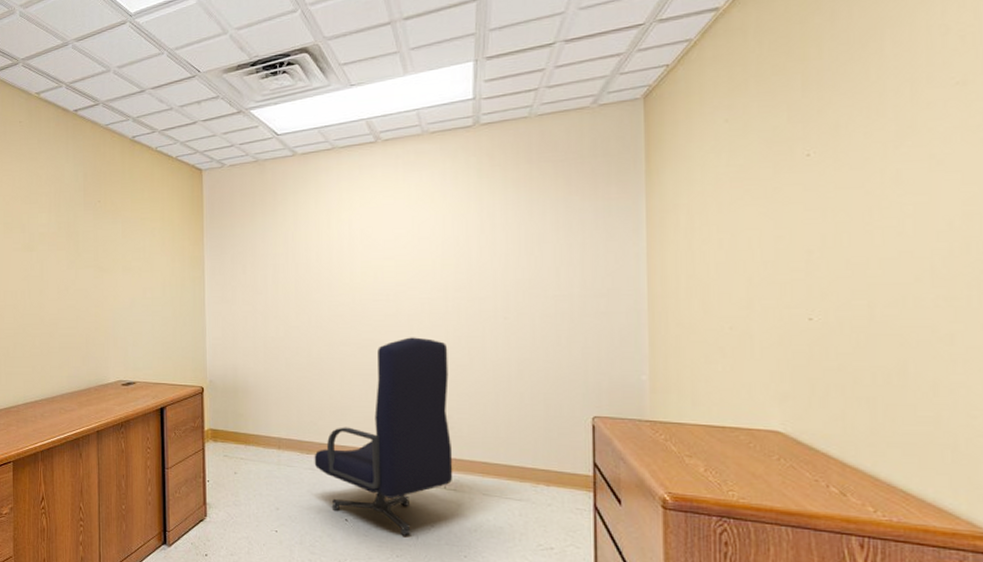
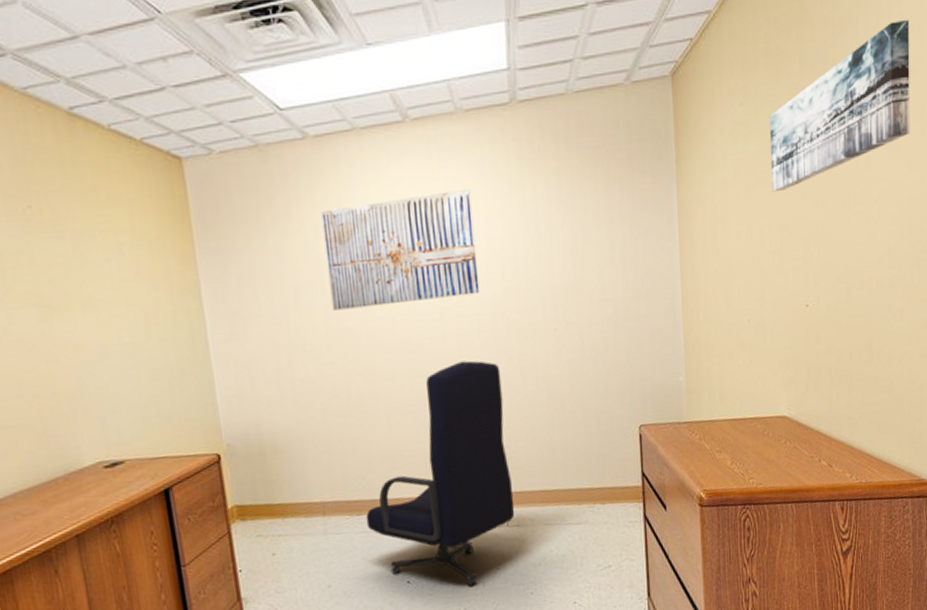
wall art: none [301,195,433,286] -> present [321,189,480,311]
wall art: none [761,30,963,204] -> present [769,19,910,192]

